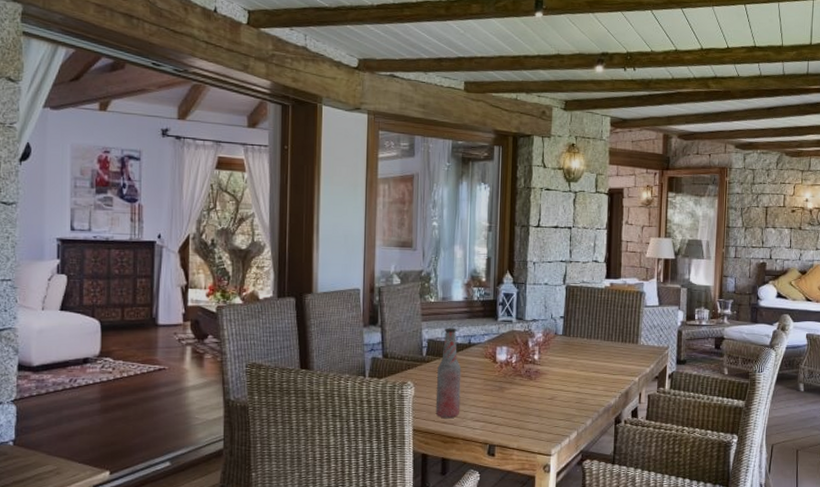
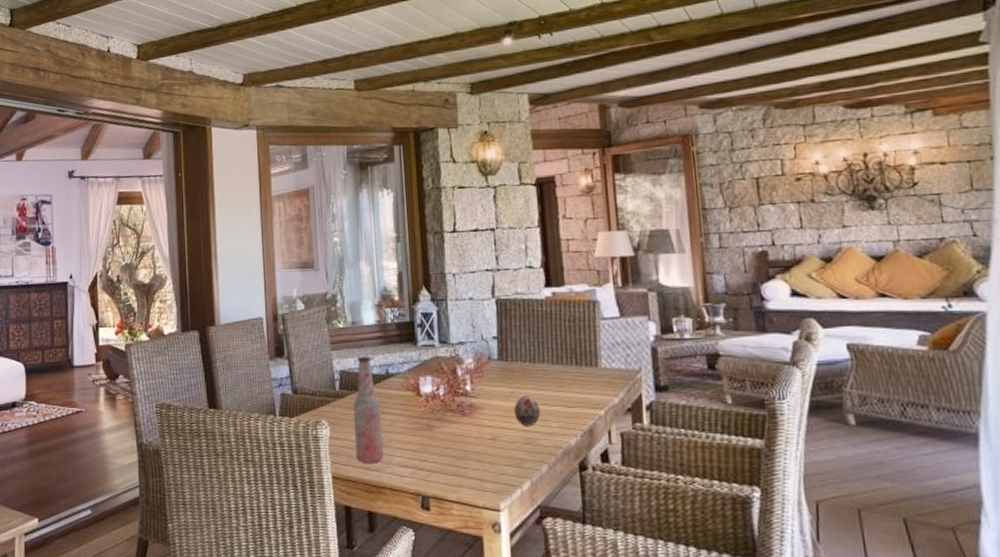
decorative egg: none [571,365,590,390] -> present [514,395,540,427]

